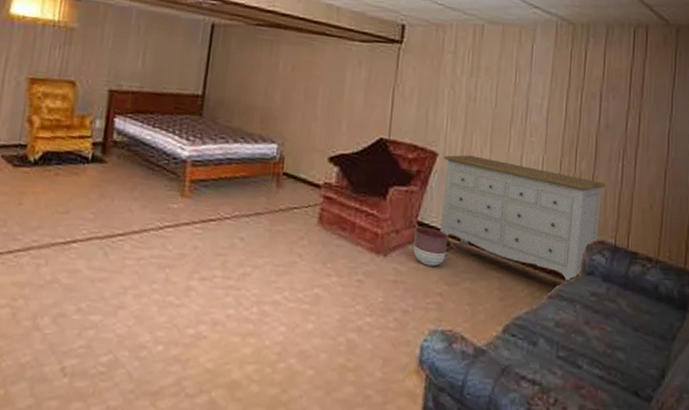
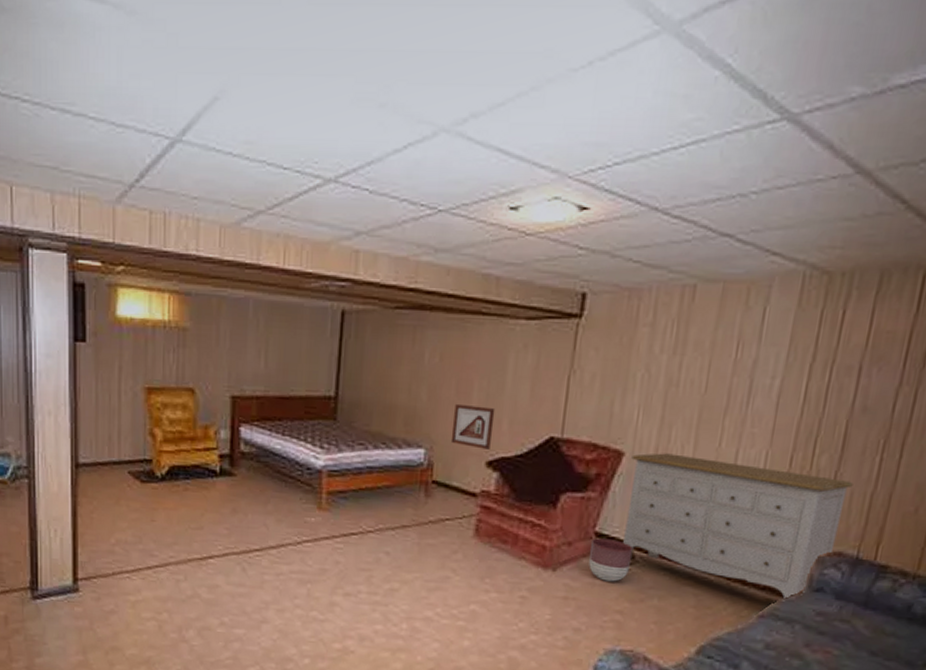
picture frame: none [299,106,336,147] -> present [450,403,496,450]

